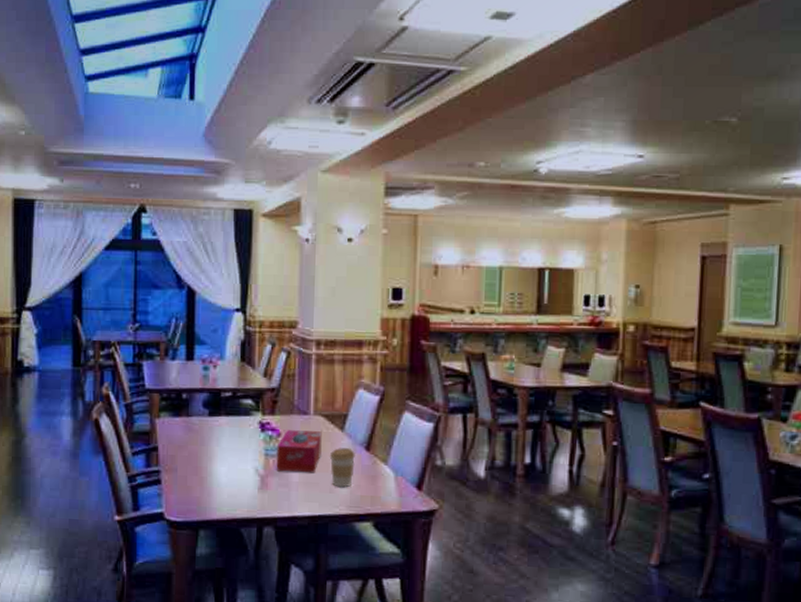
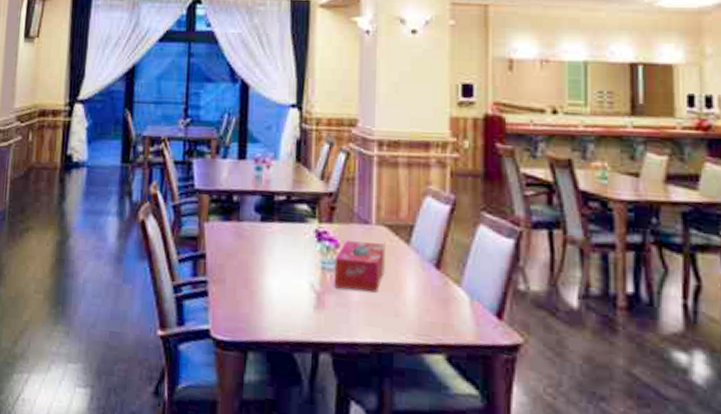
coffee cup: present [329,447,355,488] -> none [393,263,423,312]

